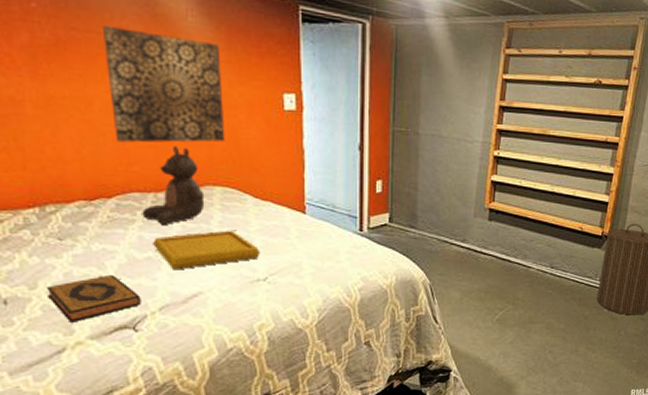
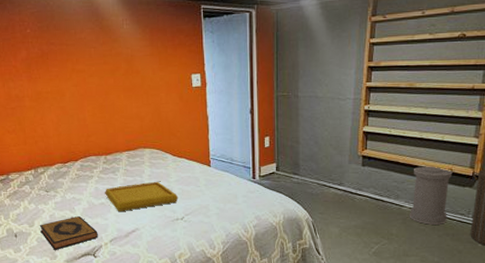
wall art: present [102,25,226,143] -> none [69,39,151,121]
teddy bear: present [142,146,205,224] -> none [97,121,139,179]
trash can: none [536,223,583,288] -> present [409,166,453,225]

